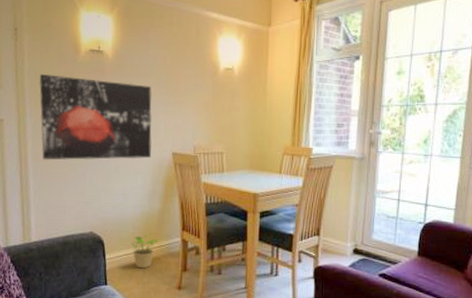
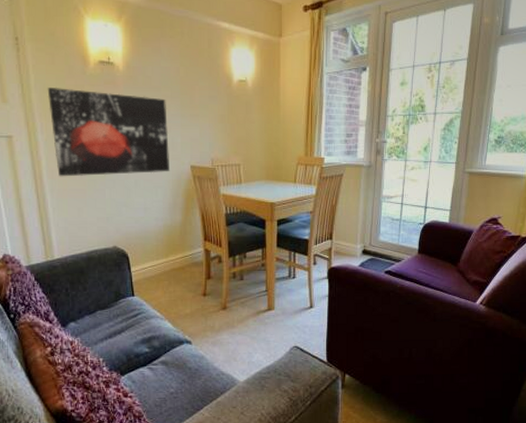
potted plant: present [131,234,159,269] -> none [155,245,182,279]

